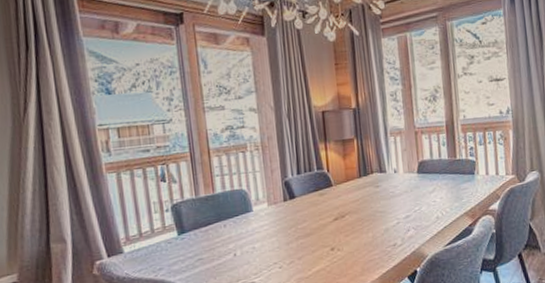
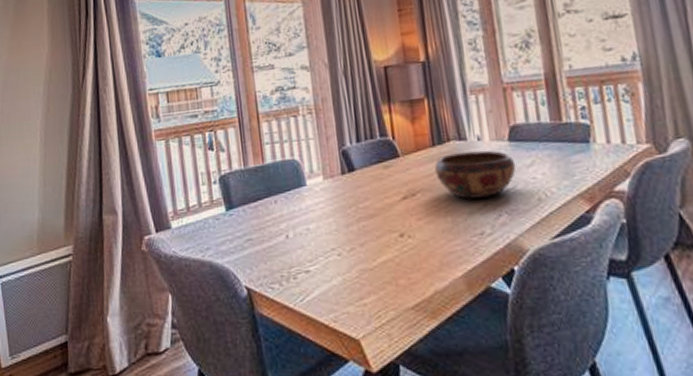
decorative bowl: none [360,180,422,219] -> present [434,150,516,199]

